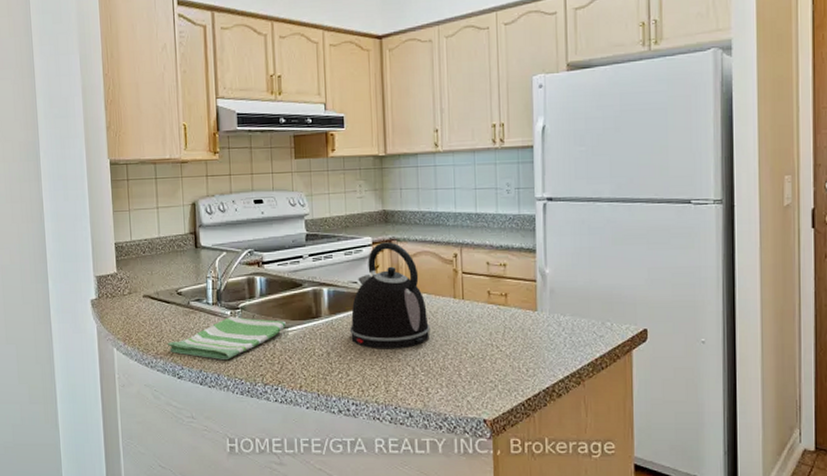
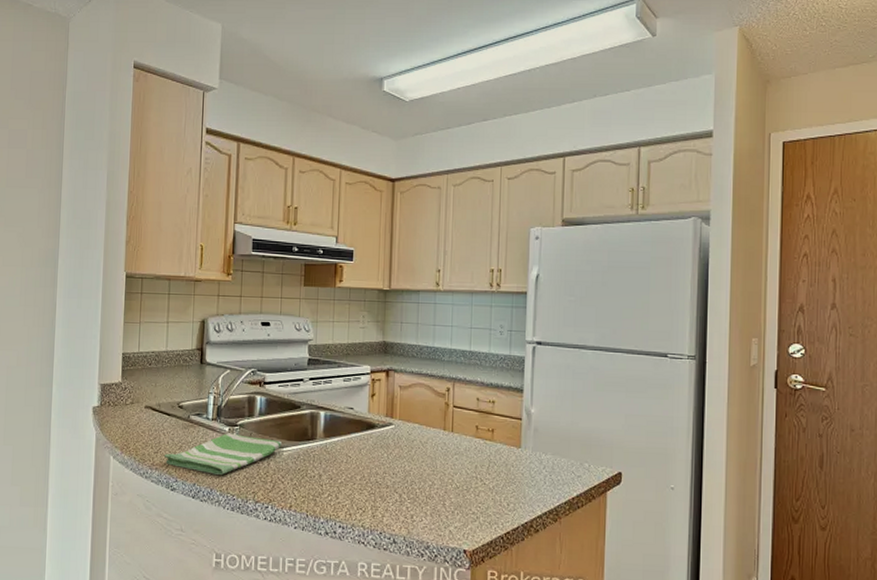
kettle: present [349,242,430,349] -> none [342,372,419,476]

